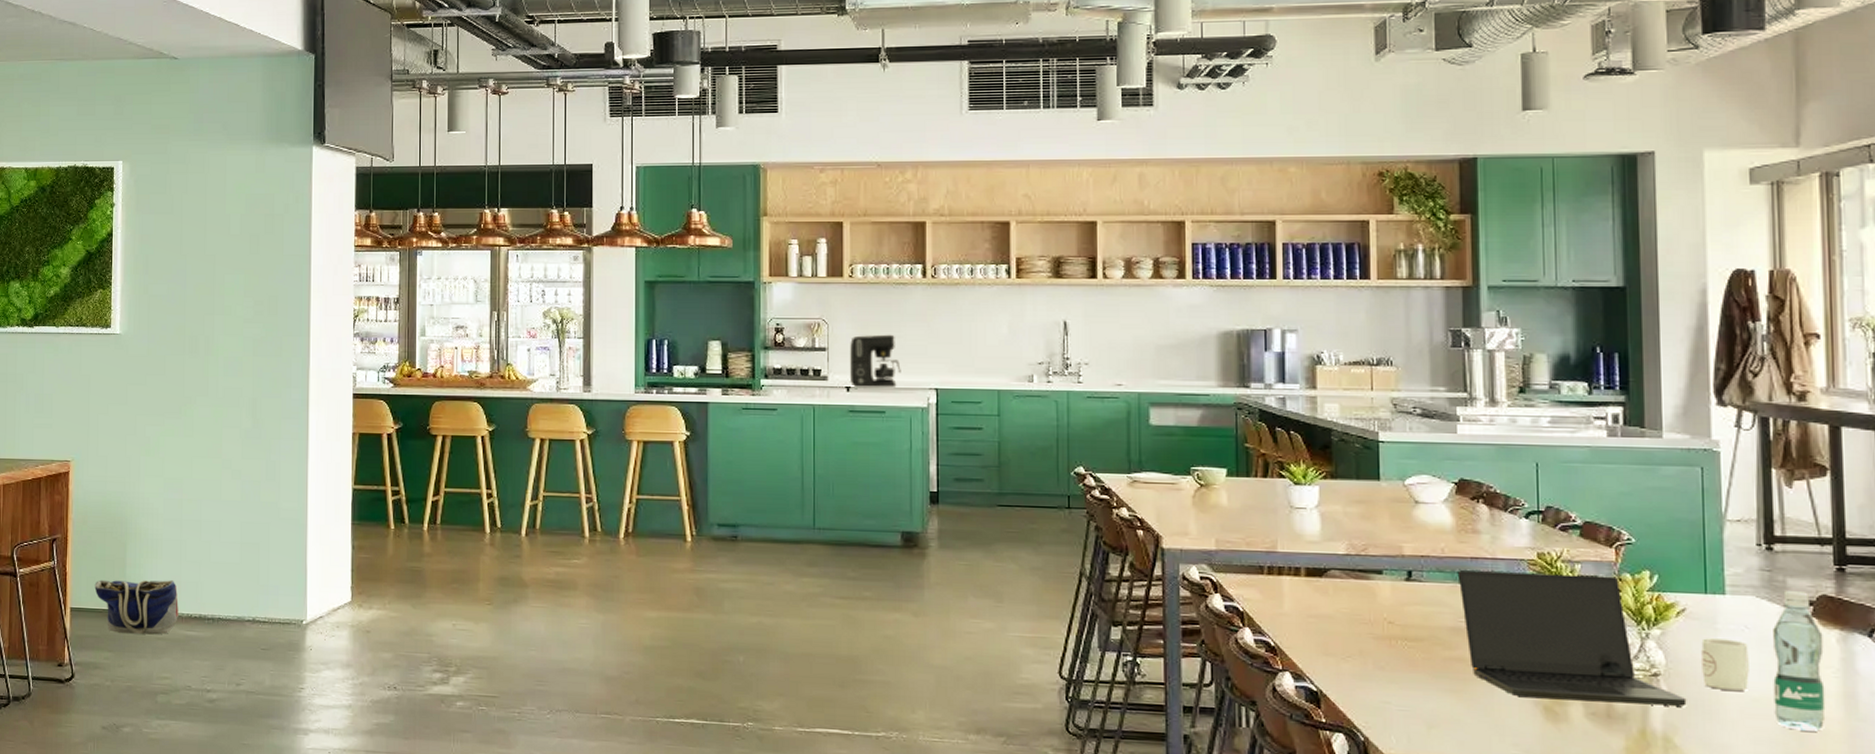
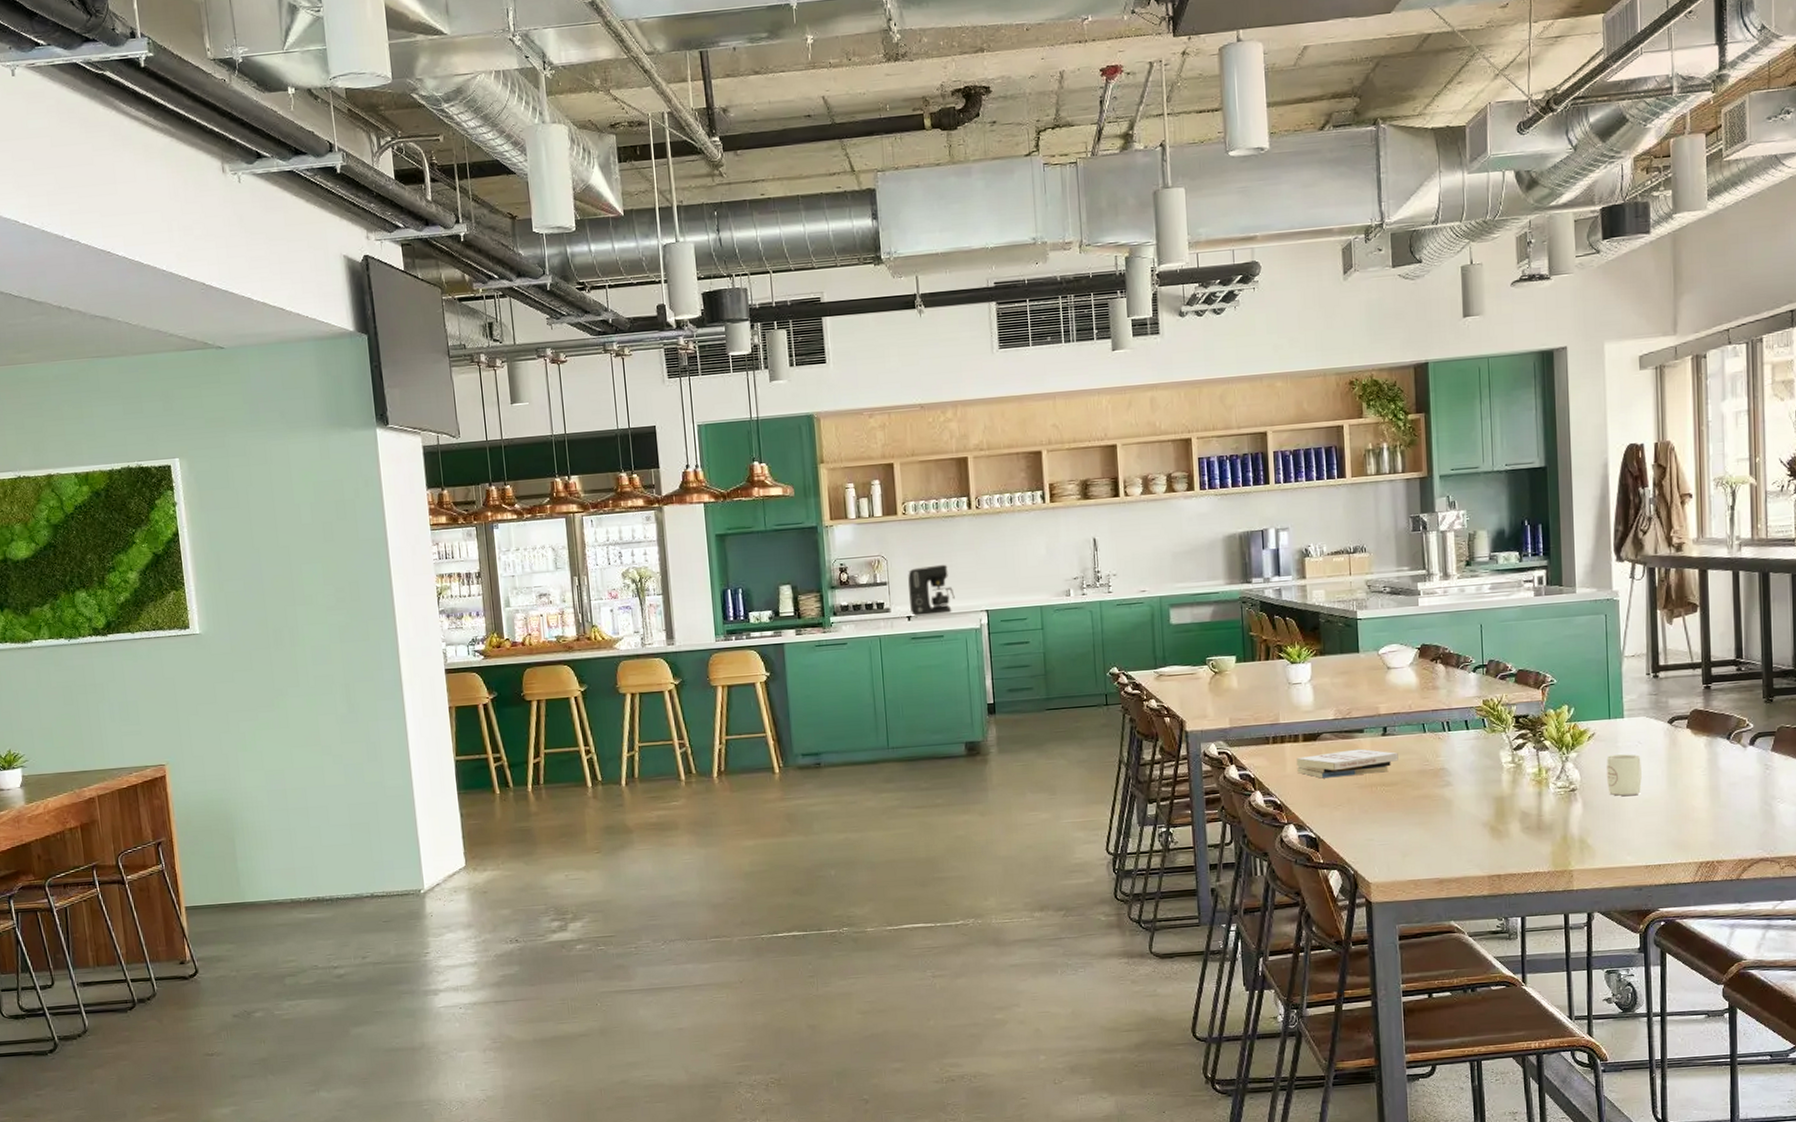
tote bag: present [94,579,179,635] -> none [207,868,296,925]
books: none [1295,592,1426,625] -> present [1295,749,1399,779]
laptop: present [1457,570,1687,707] -> none [1422,713,1597,822]
bottle: present [1772,591,1826,731] -> none [1658,709,1697,821]

